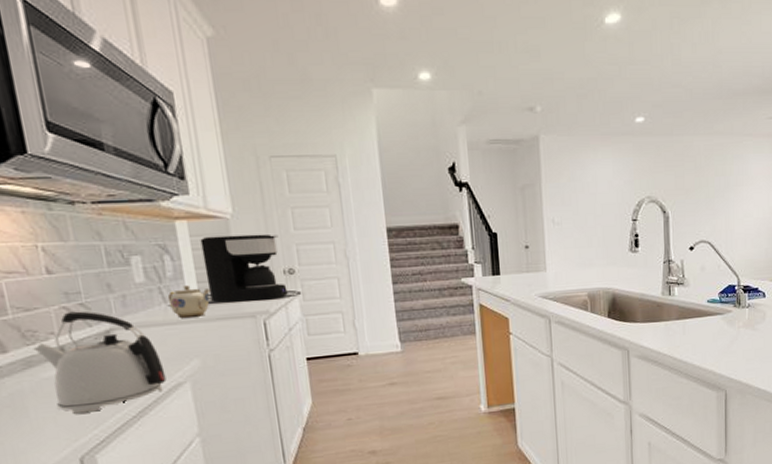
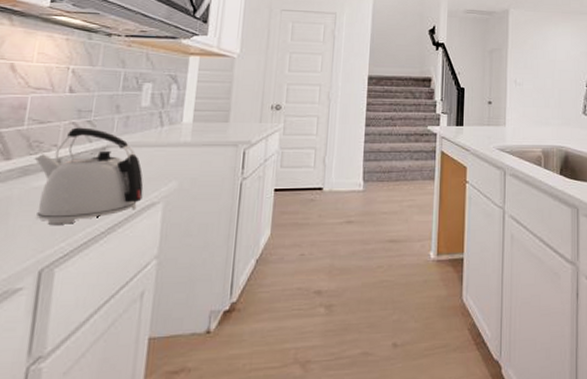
coffee maker: present [167,234,302,307] -> none [162,71,283,132]
teapot: present [167,285,212,318] -> none [164,112,205,141]

